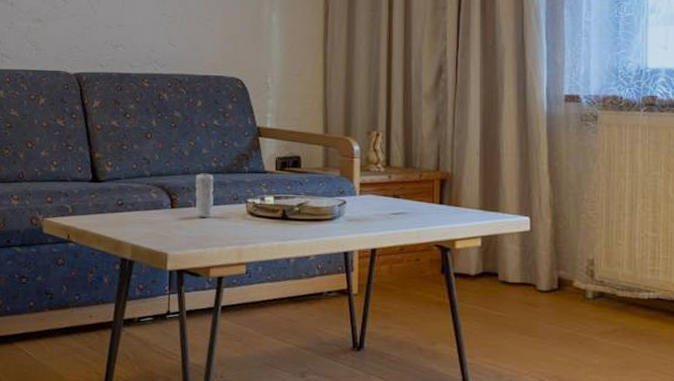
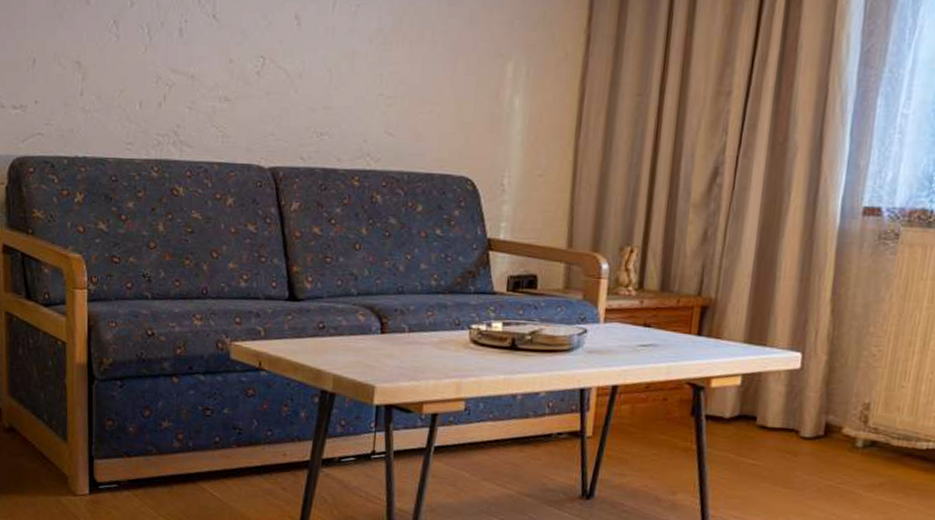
candle: present [195,168,214,217] -> none [409,286,433,345]

